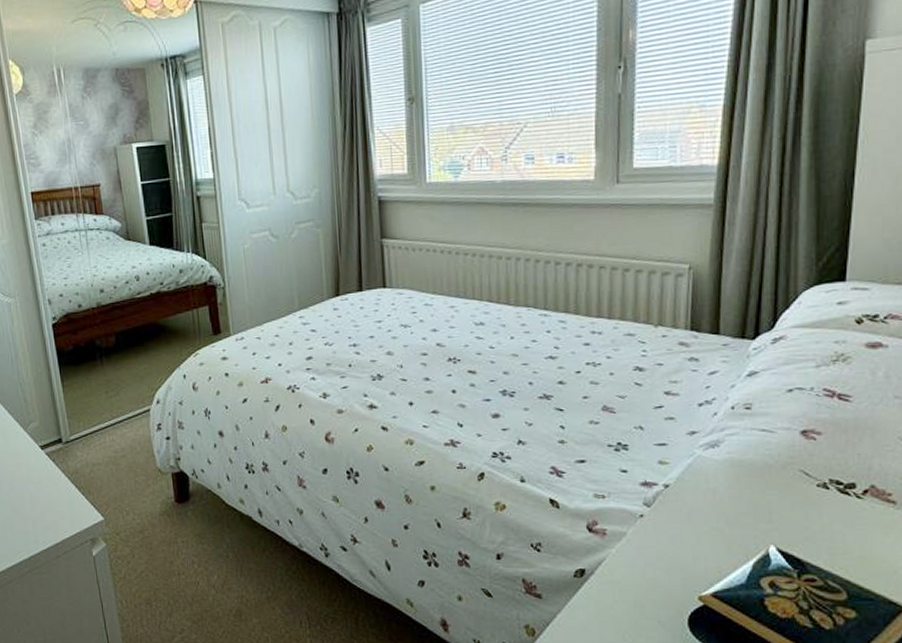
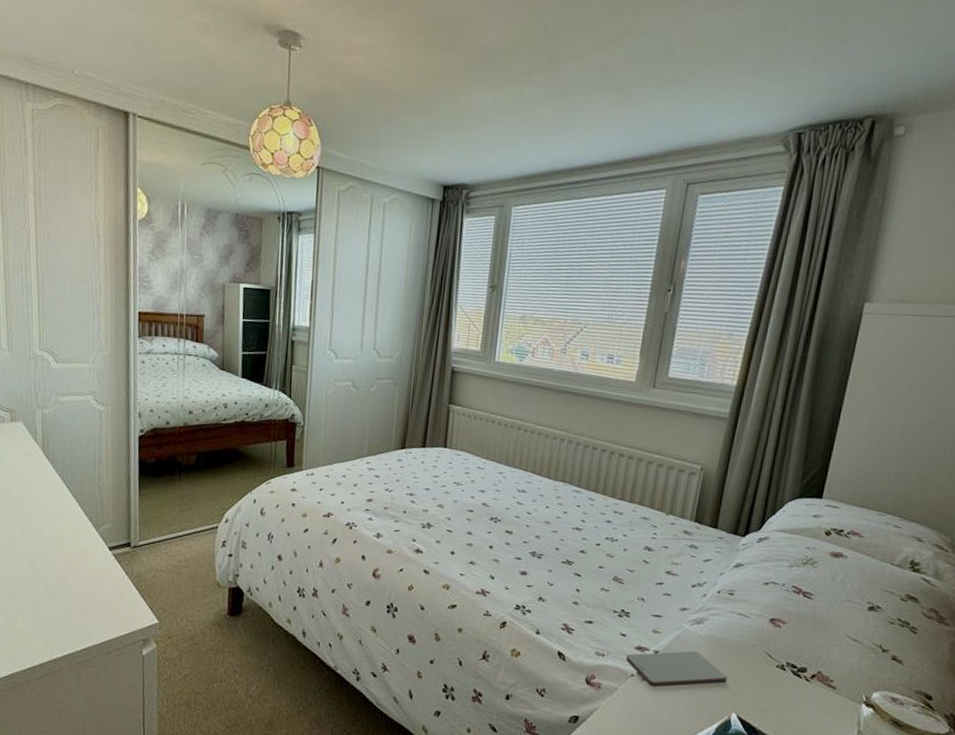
phone: none [630,479,758,526] -> present [625,651,727,688]

